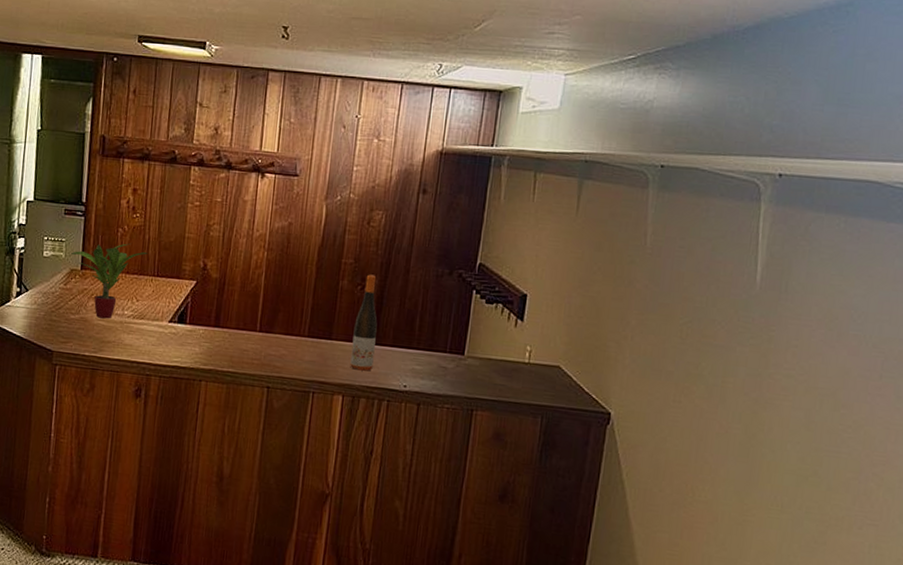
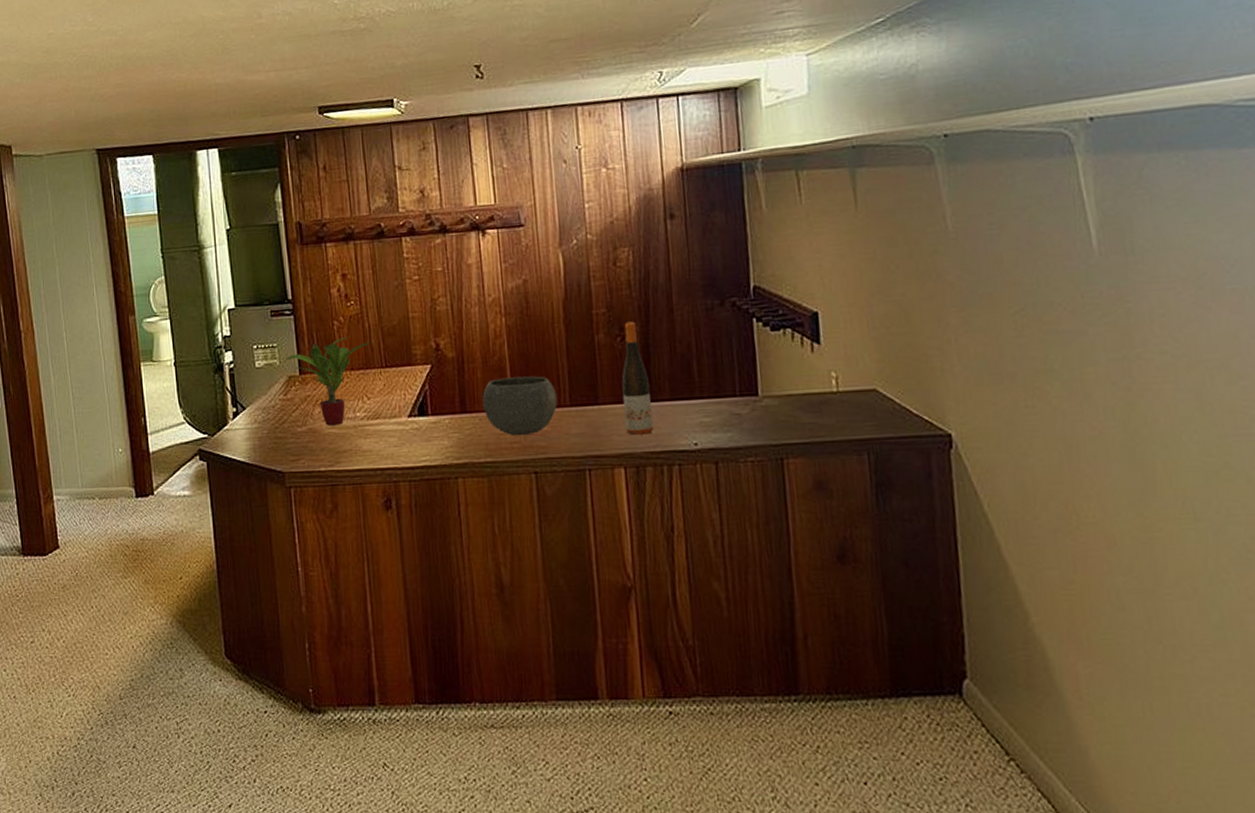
bowl: none [234,303,299,355] -> present [482,376,558,436]

